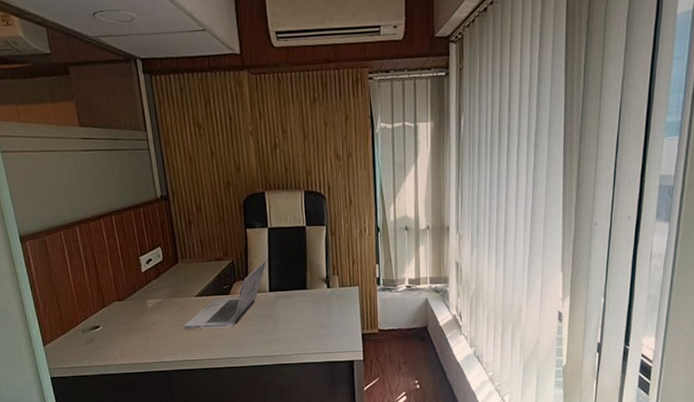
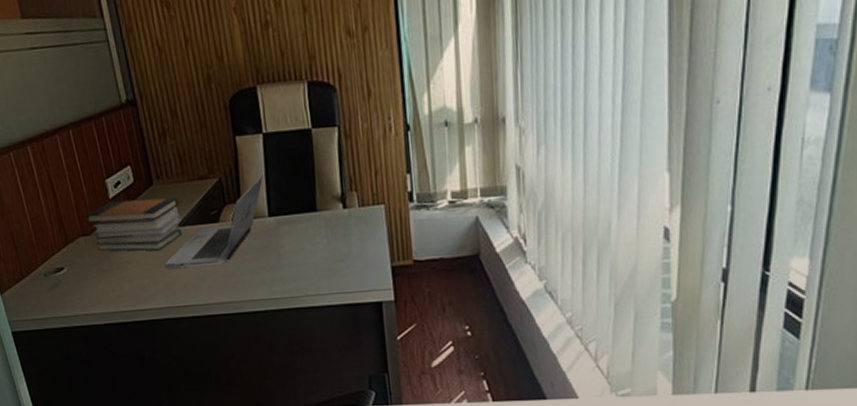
book stack: none [120,273,200,315] -> present [84,197,182,251]

